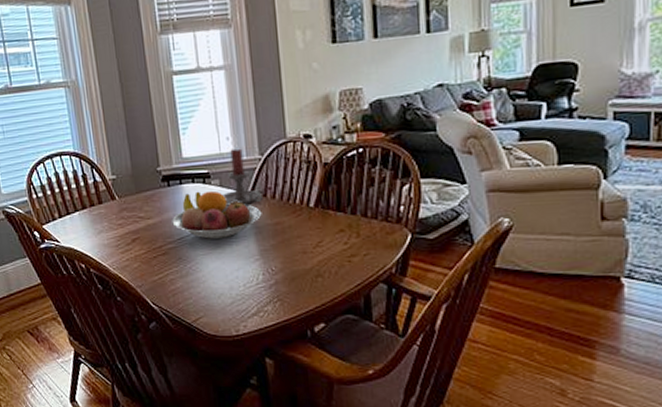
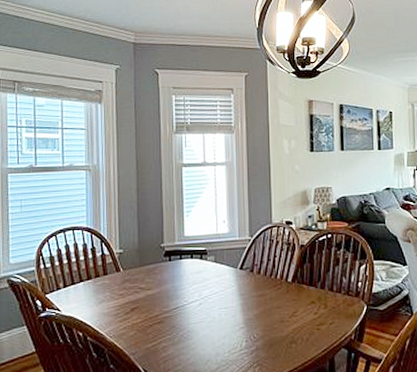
fruit bowl: present [172,190,262,239] -> none [170,265,249,309]
candle holder: present [223,148,263,205] -> none [217,230,250,278]

